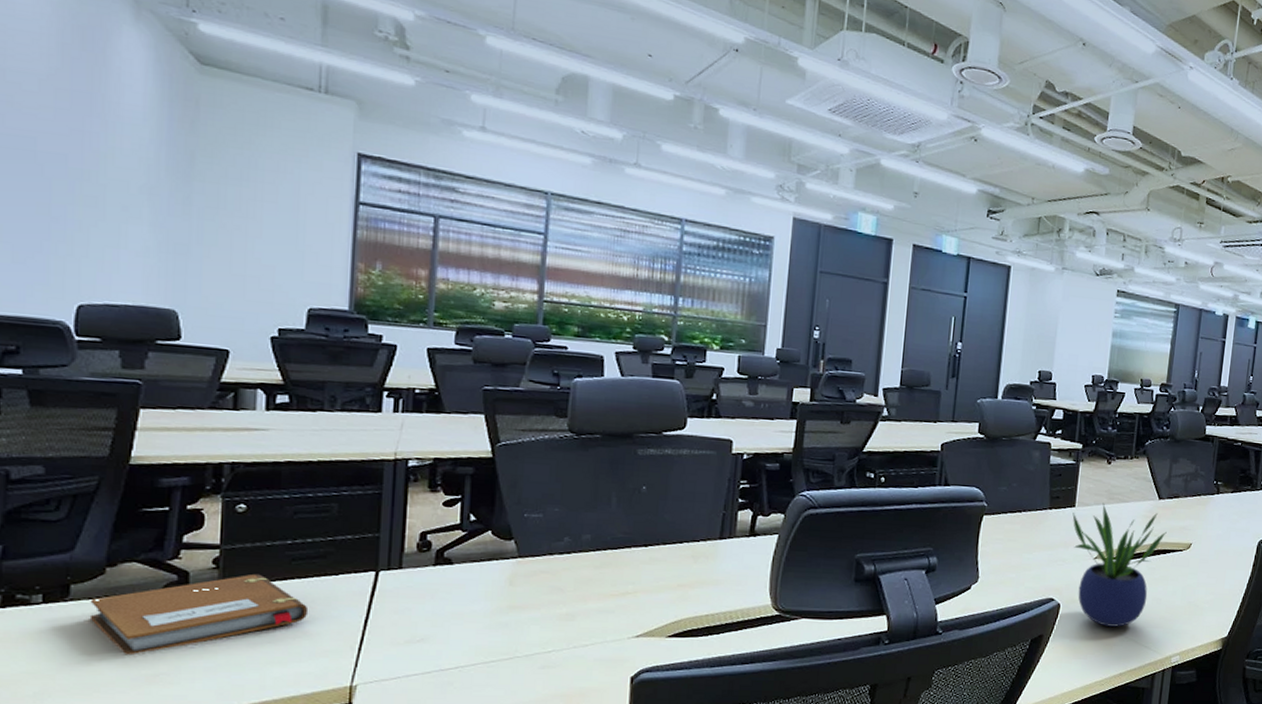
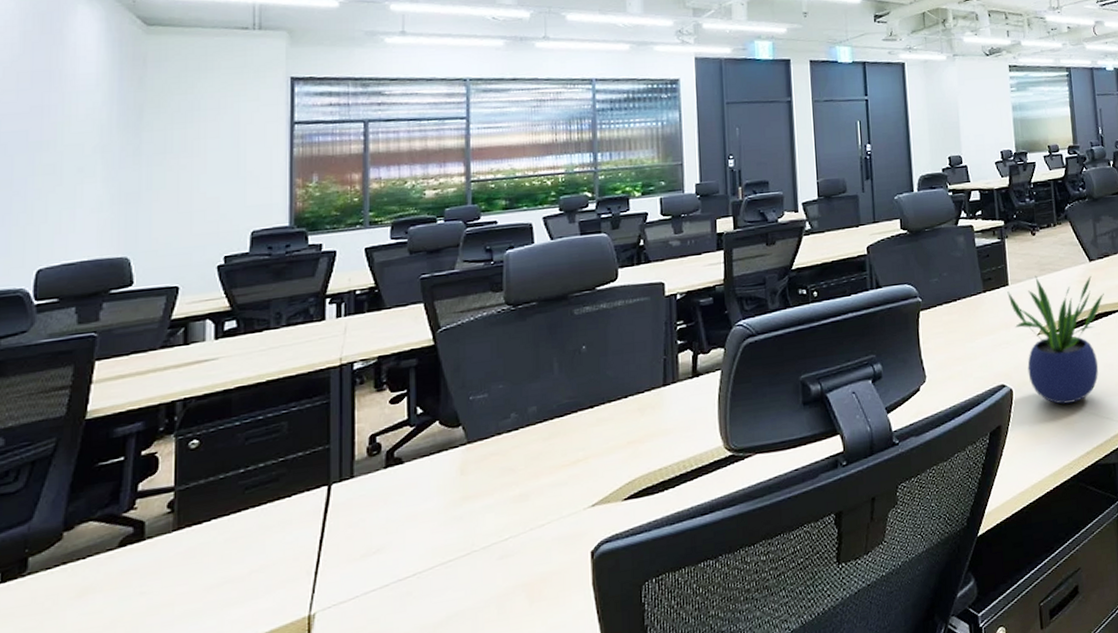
notebook: present [89,573,309,656] -> none [47,510,264,625]

